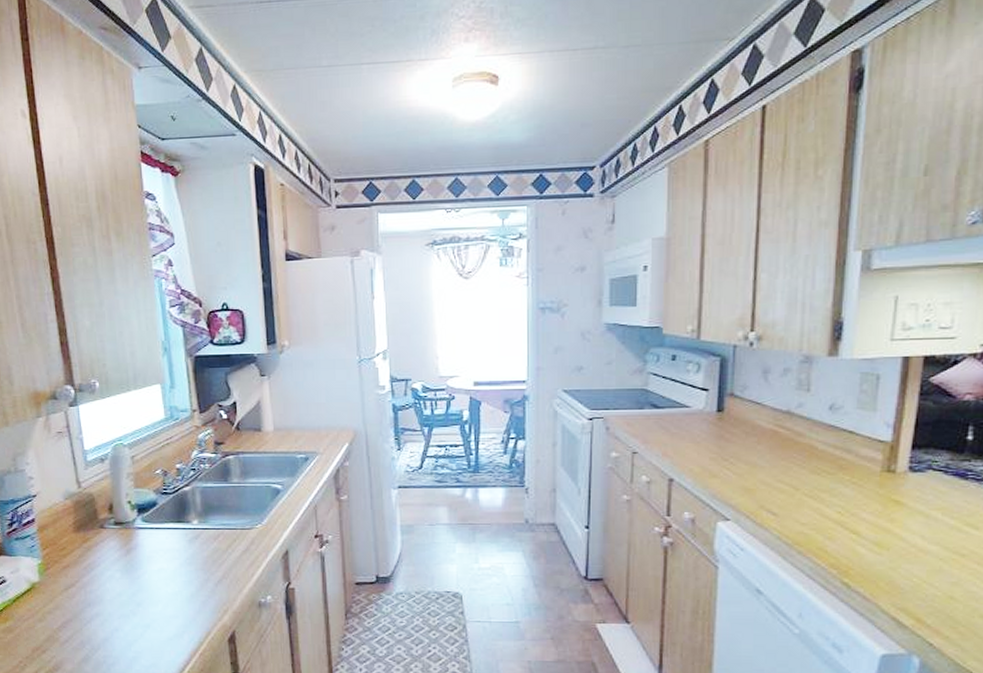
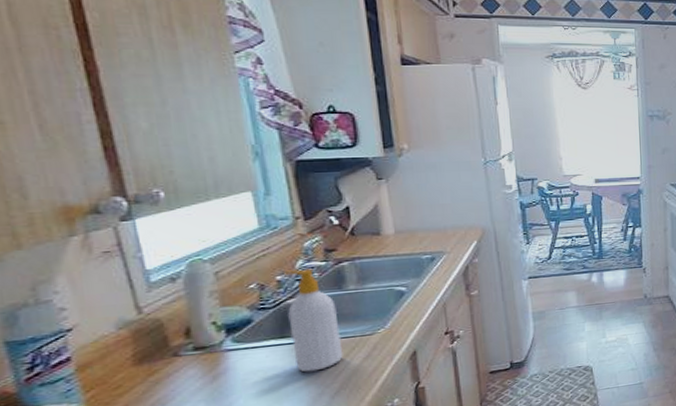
soap bottle: none [182,459,226,558] -> present [284,268,343,373]

